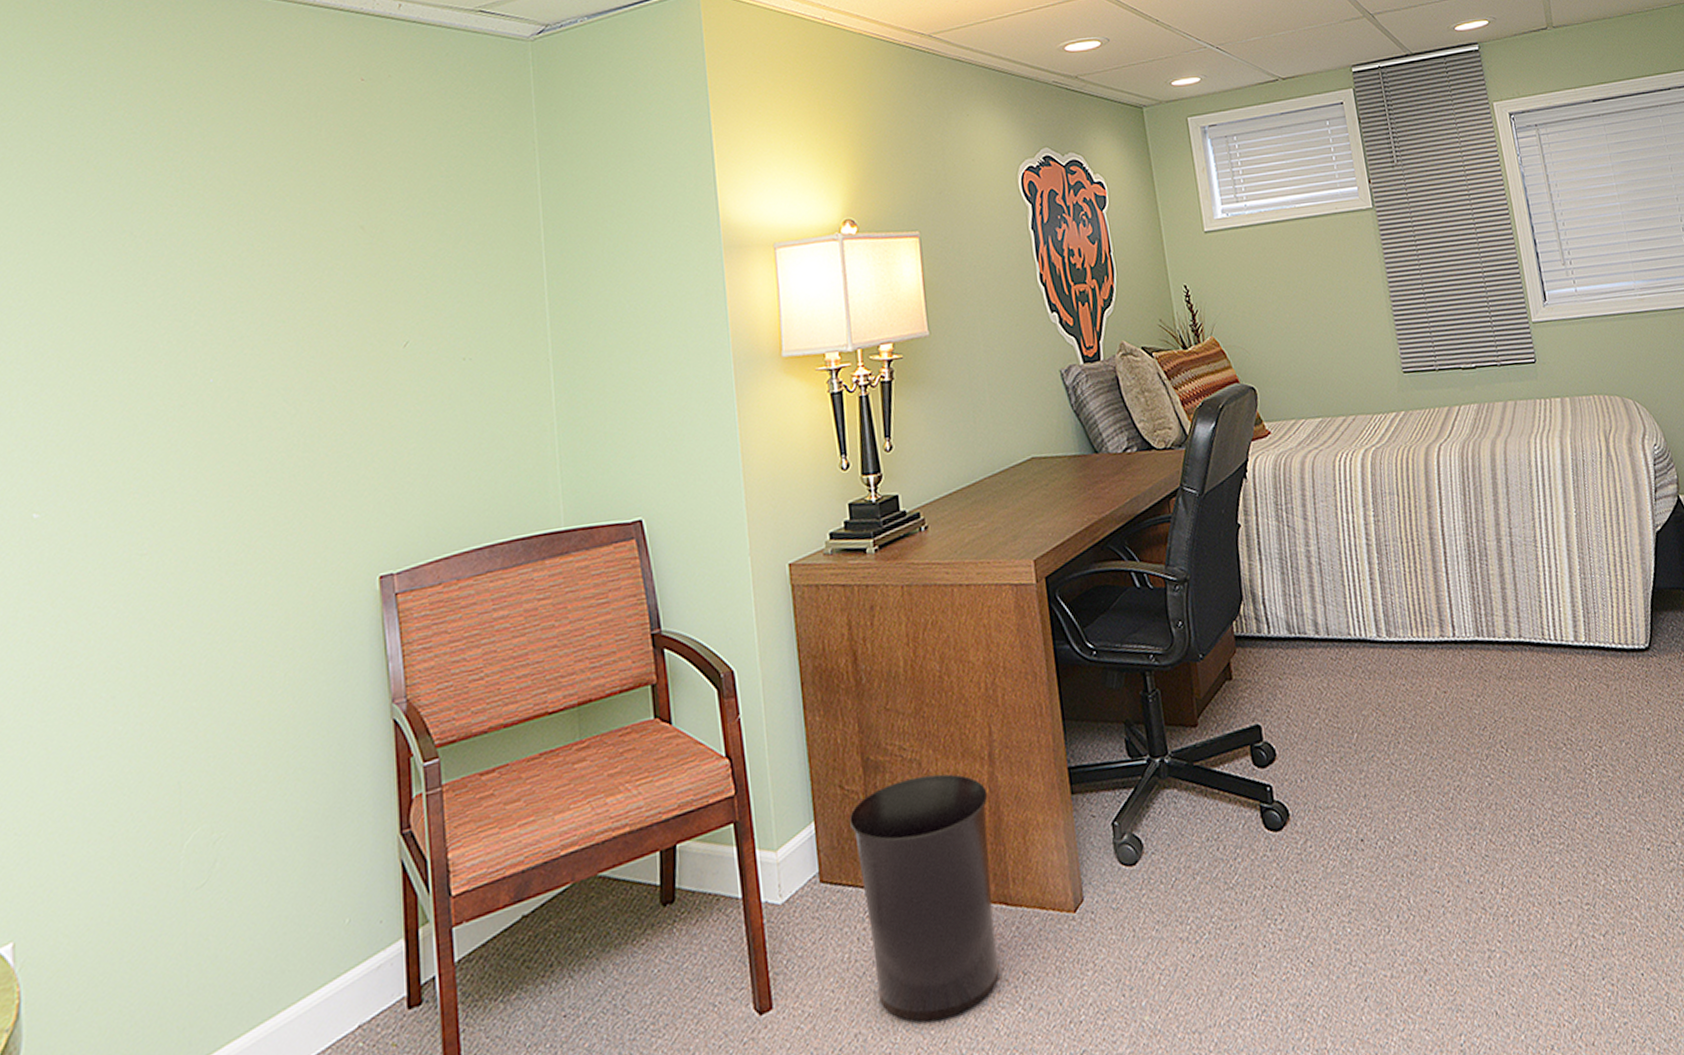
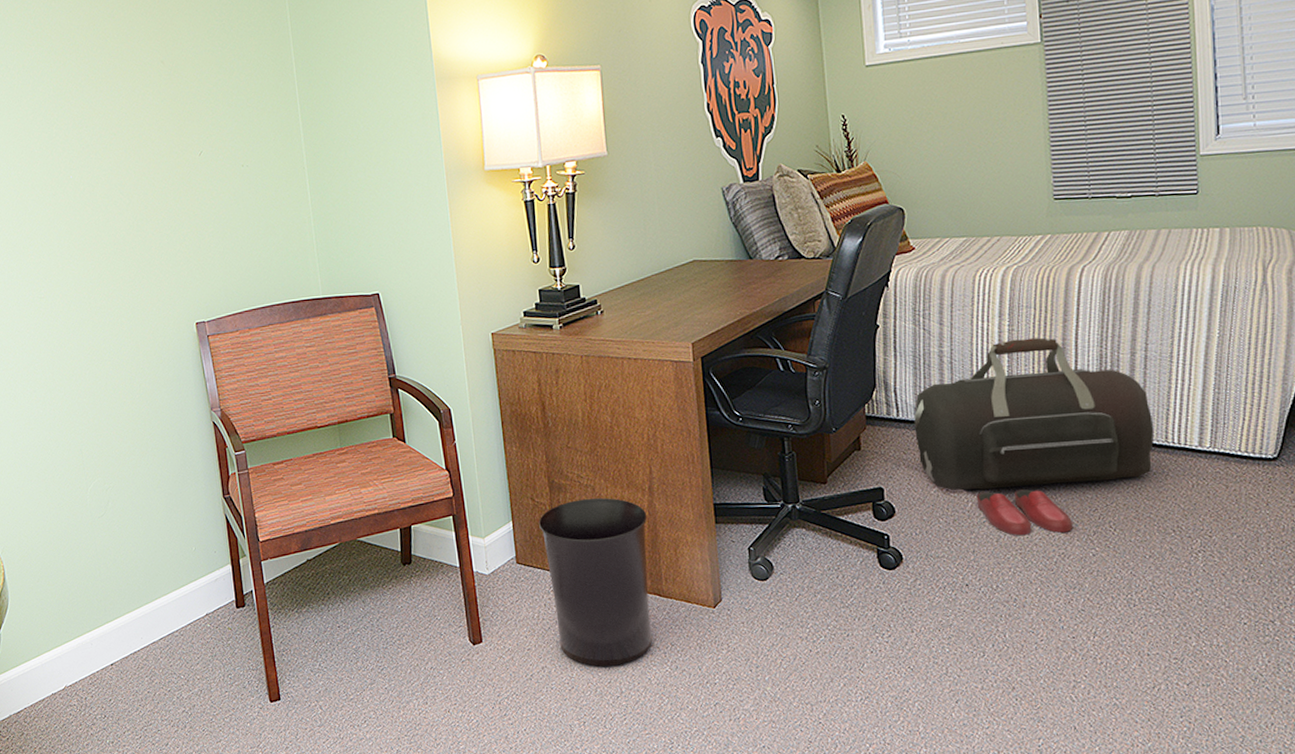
duffel bag: none [1286,527,1533,721] -> present [914,337,1155,490]
slippers: none [1361,710,1464,770] -> present [976,489,1072,536]

